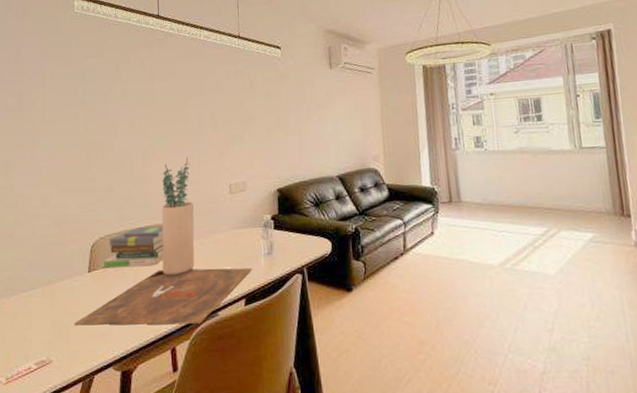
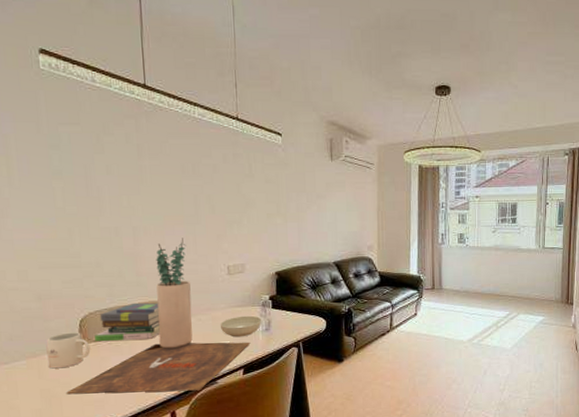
mug: none [60,258,99,297] -> present [46,332,91,369]
bowl: none [222,237,264,263] -> present [221,315,262,338]

